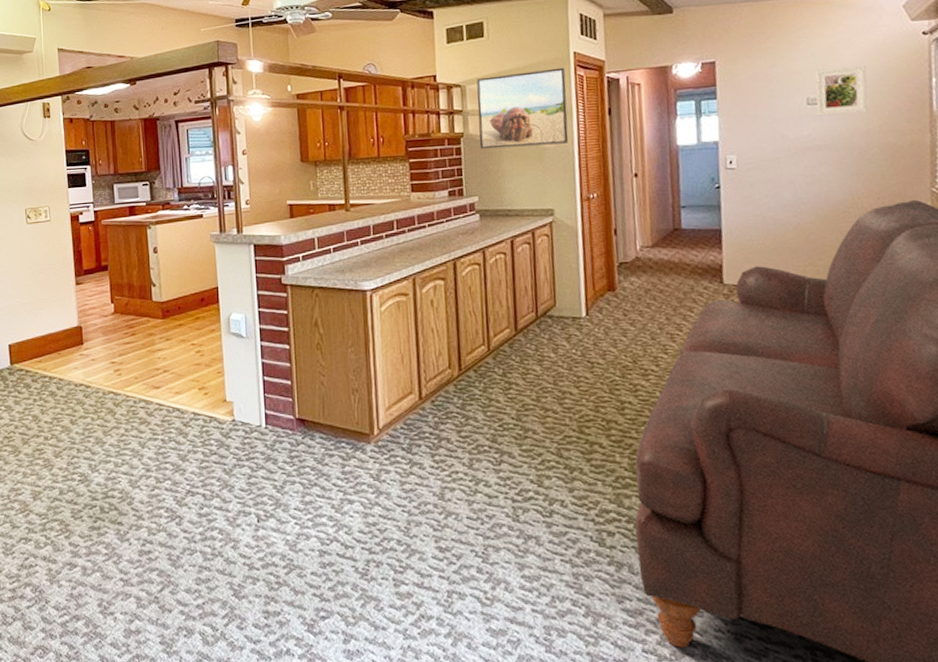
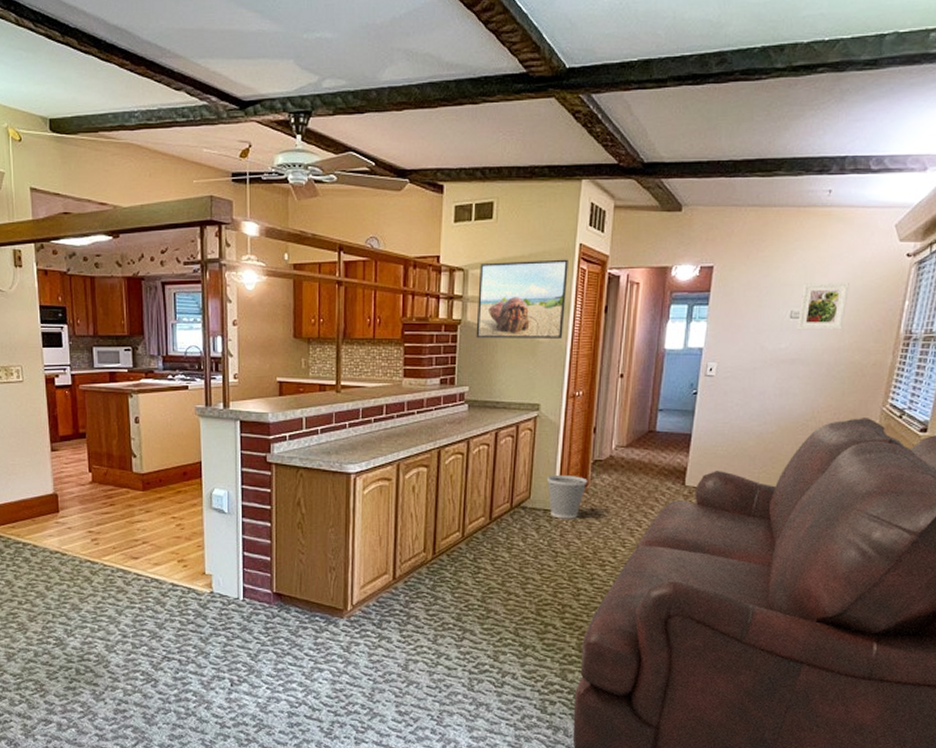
wastebasket: none [570,279,616,326] -> present [546,474,588,519]

